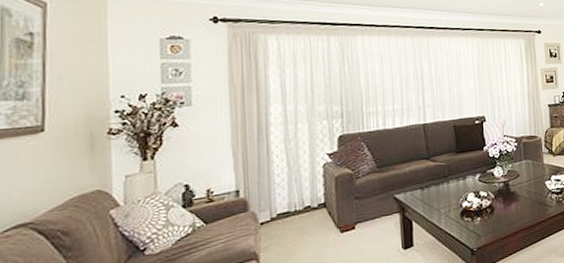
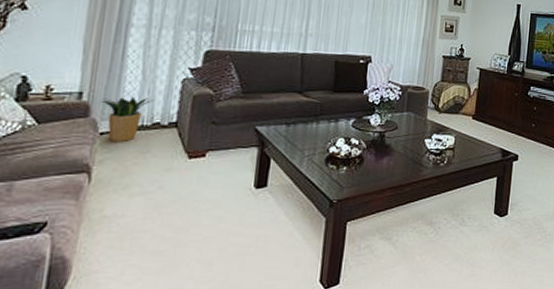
potted plant: none [256,186,302,229] -> present [101,96,154,141]

